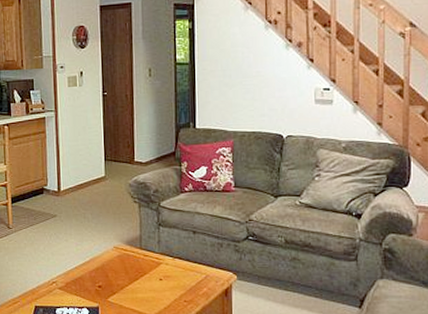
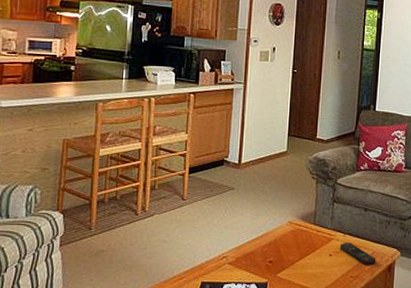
remote control: none [169,266,211,290] -> present [339,242,377,266]

